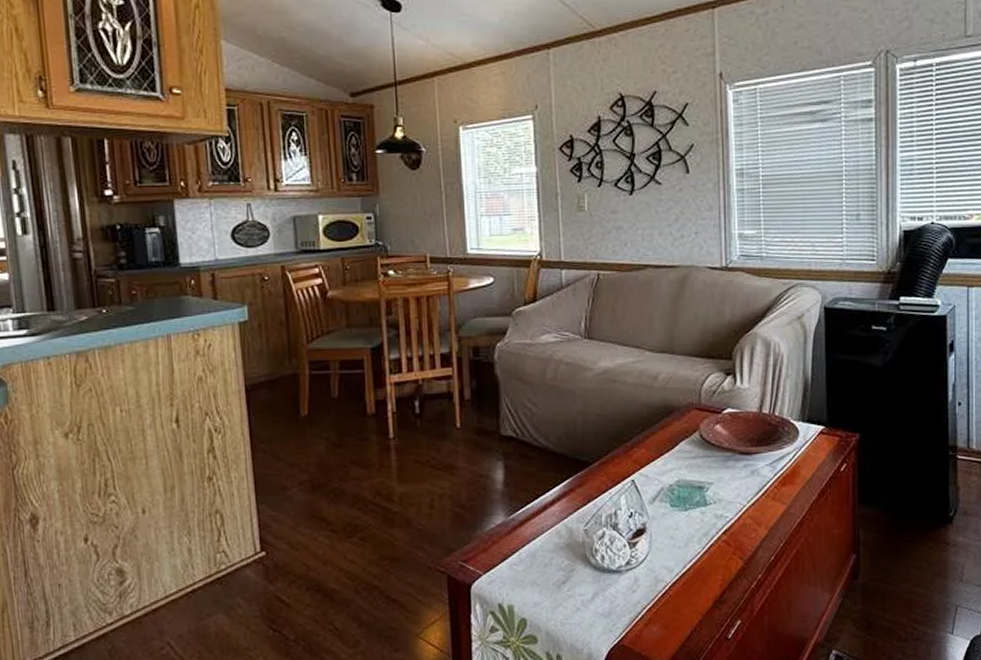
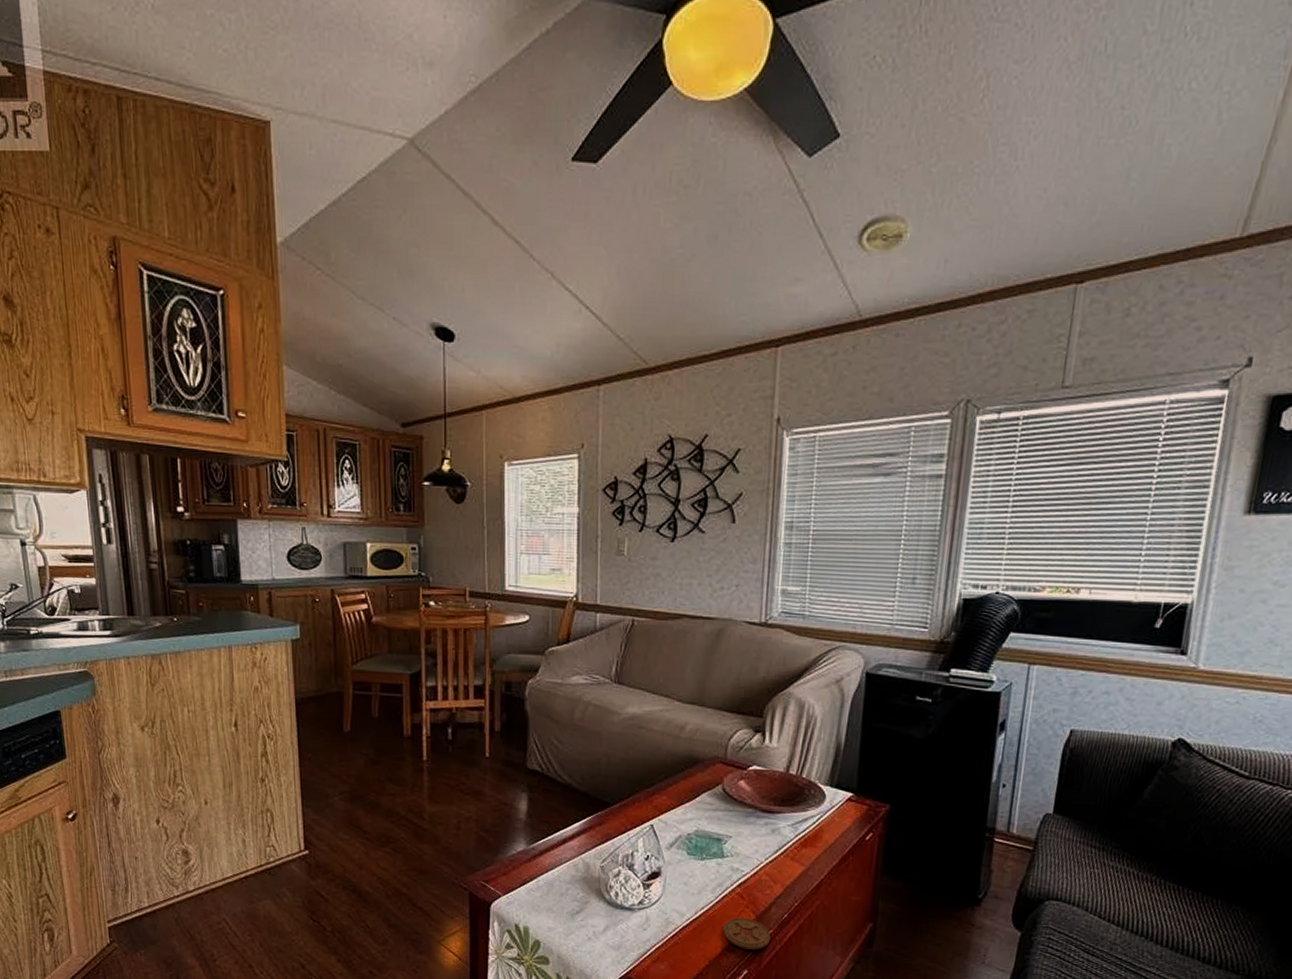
coaster: none [713,565,760,598] -> present [723,917,770,950]

